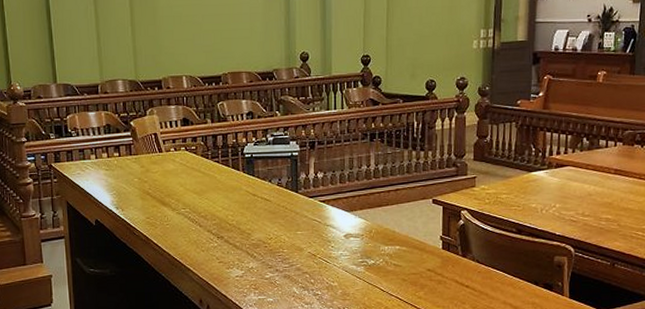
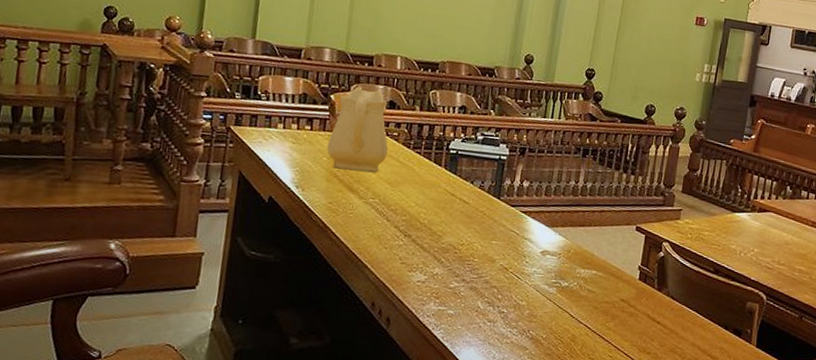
pitcher: none [135,110,190,187] -> present [326,87,389,173]

